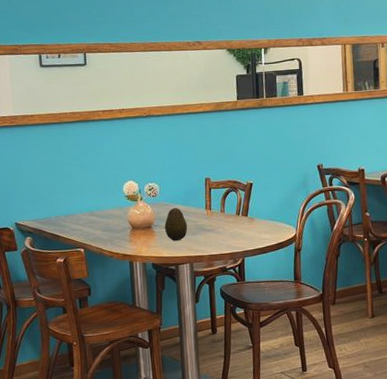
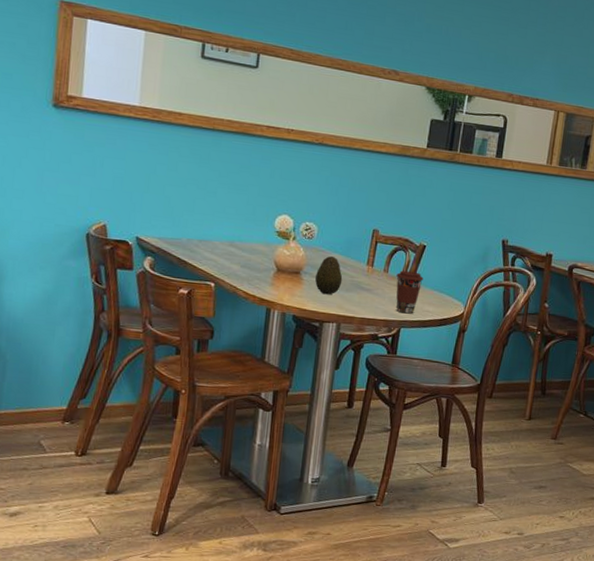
coffee cup: none [232,207,256,245] -> present [396,270,424,314]

